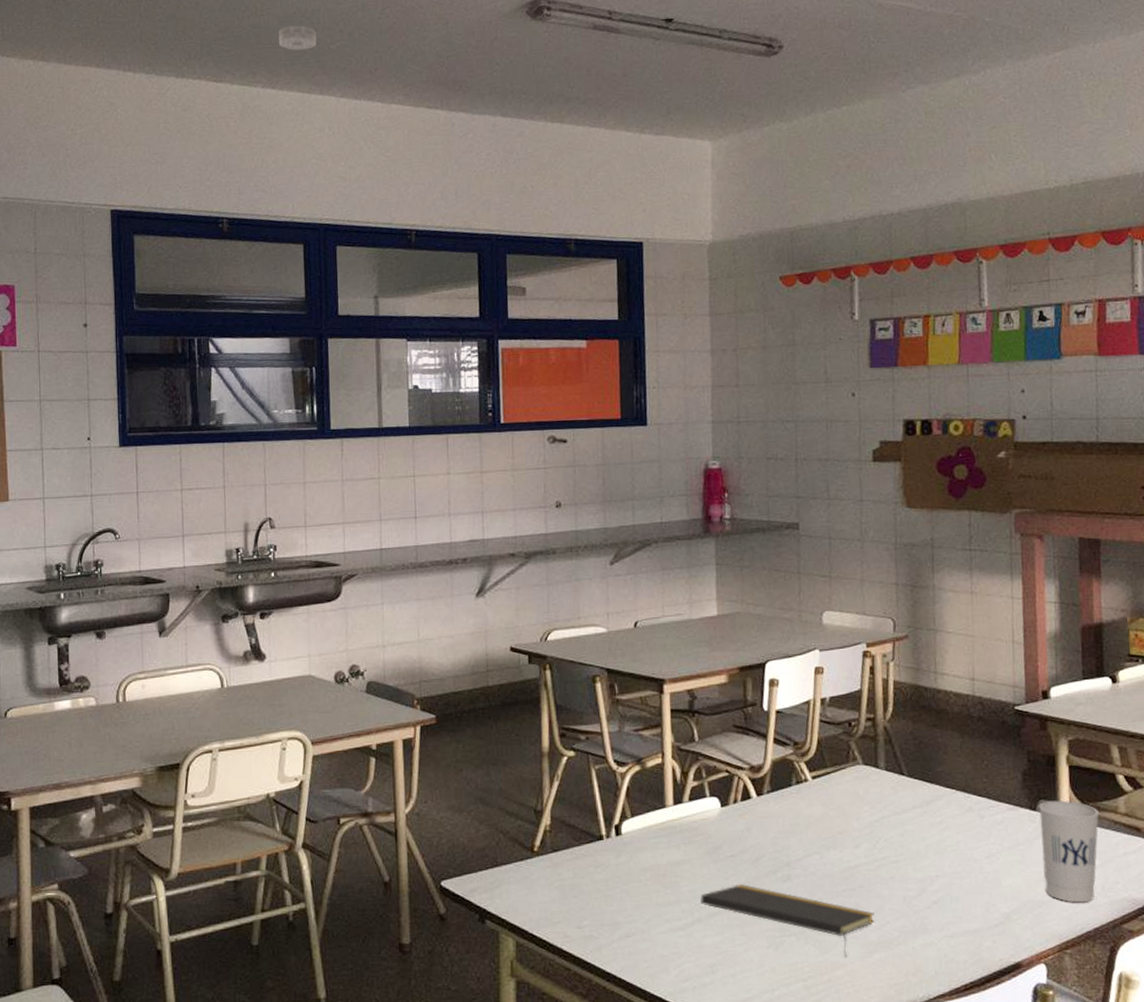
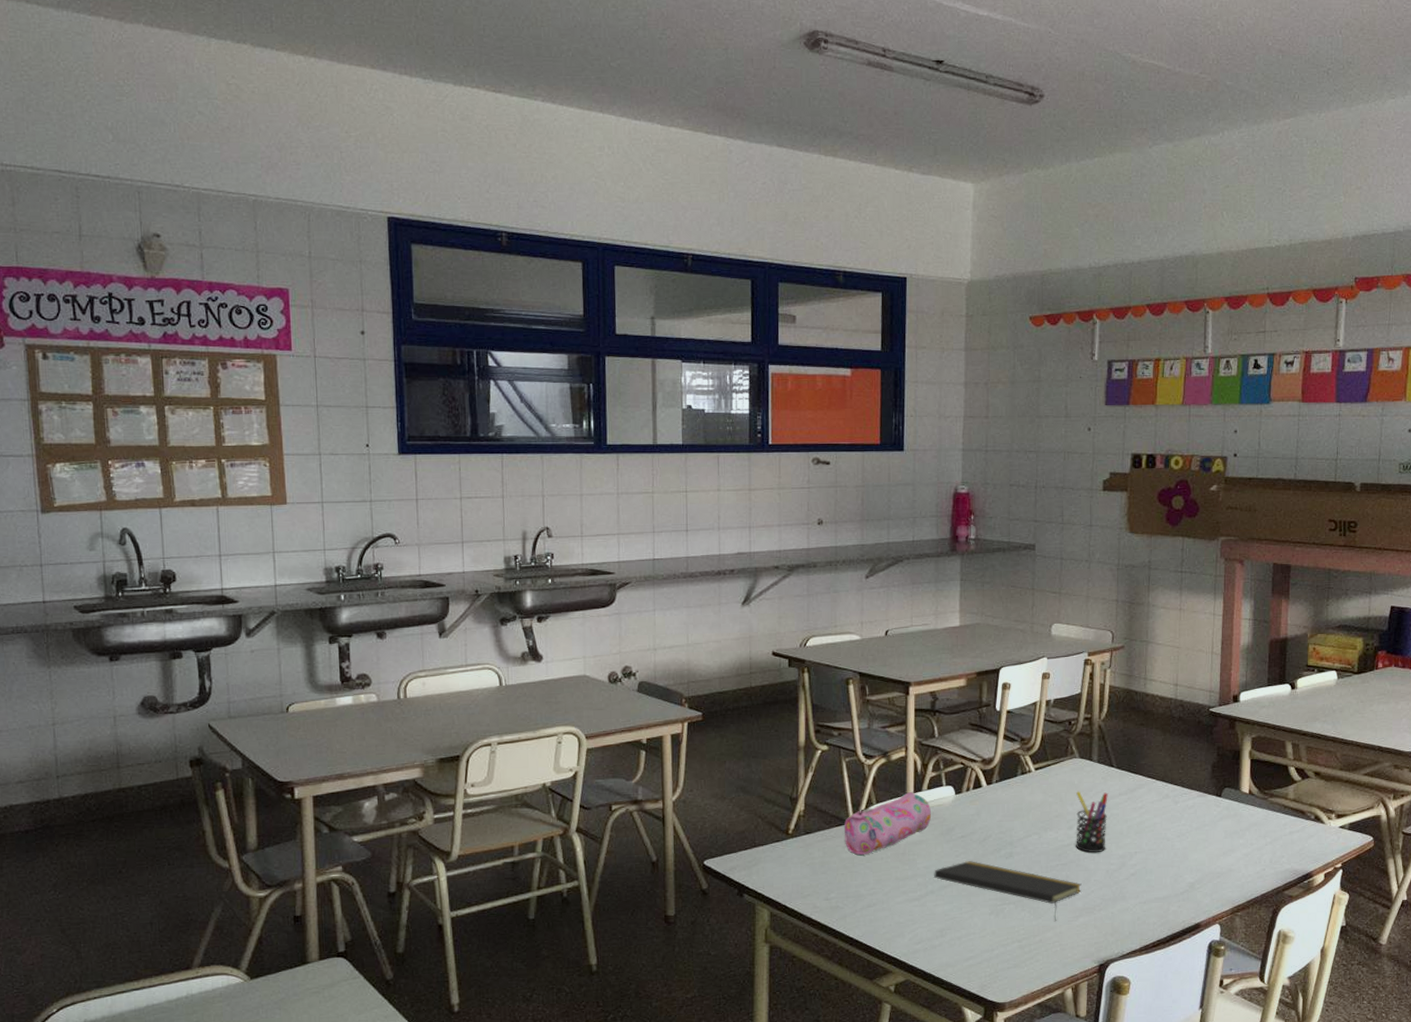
smoke detector: present [279,25,317,50] -> none [559,40,597,65]
pencil case: none [596,803,694,876] -> present [844,791,931,855]
pen holder: none [862,803,901,876] -> present [1076,791,1108,853]
cup: present [1039,800,1100,903] -> none [1224,788,1273,874]

